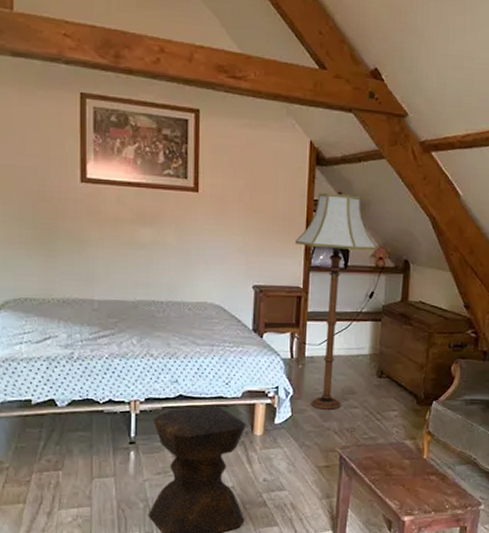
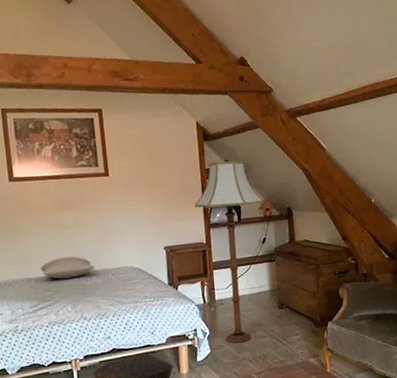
pillow: none [106,281,170,306] -> present [40,256,96,279]

